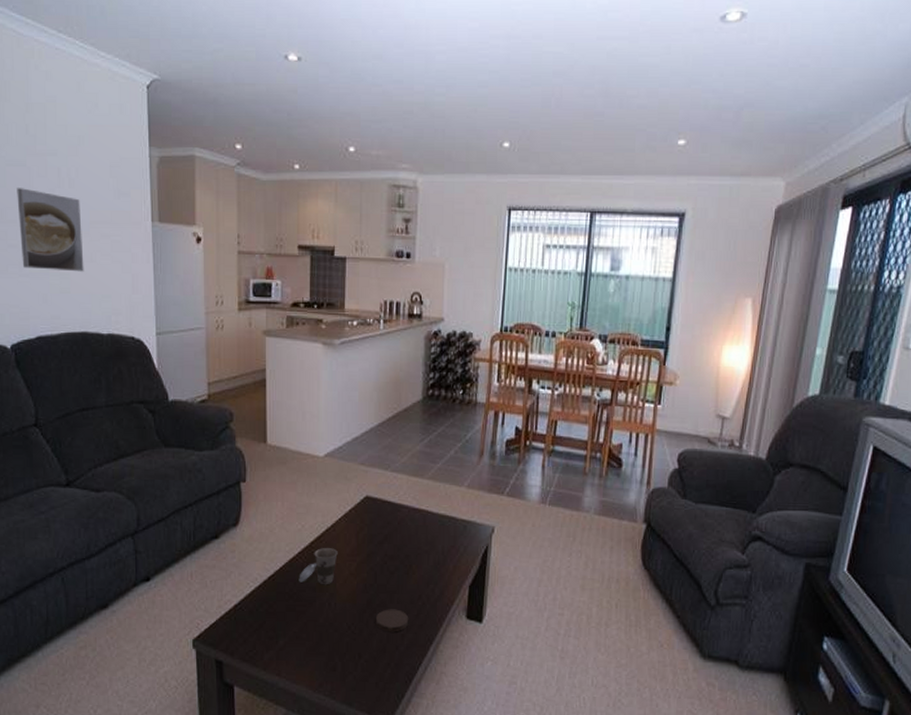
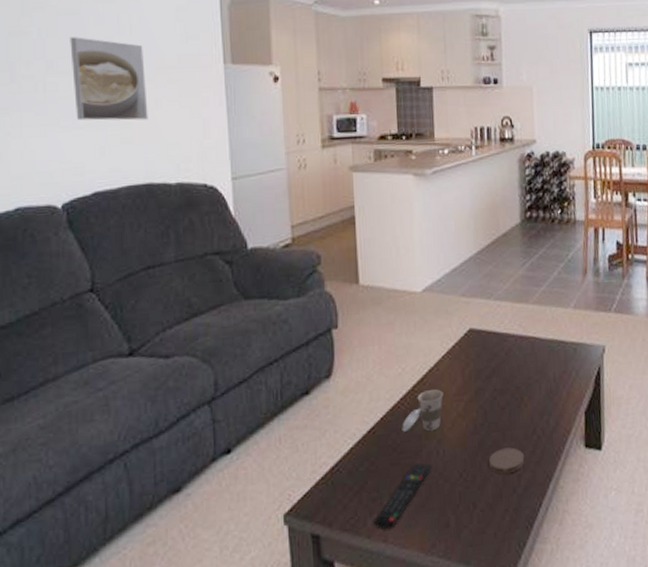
remote control: none [270,611,324,664] -> present [374,462,432,529]

